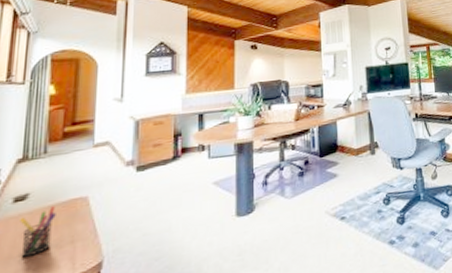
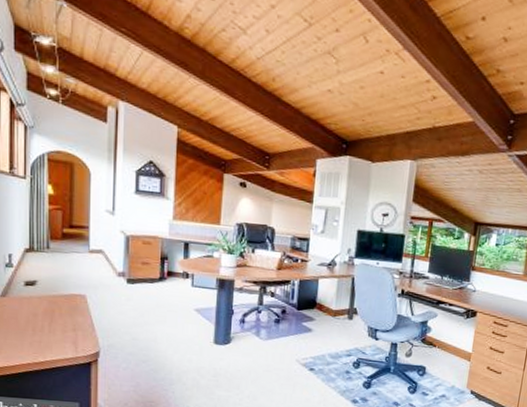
pen holder: present [19,206,56,258] -> none [31,296,60,333]

